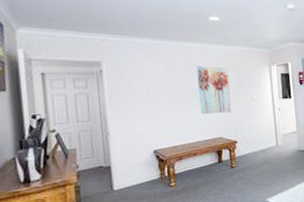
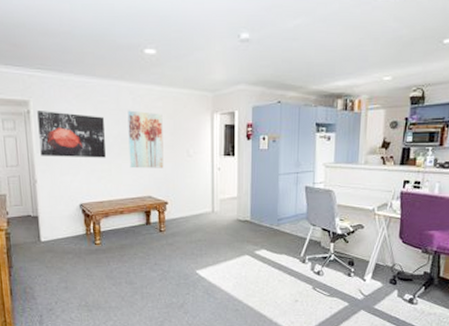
wall art: none [110,69,178,110] -> present [37,111,106,158]

